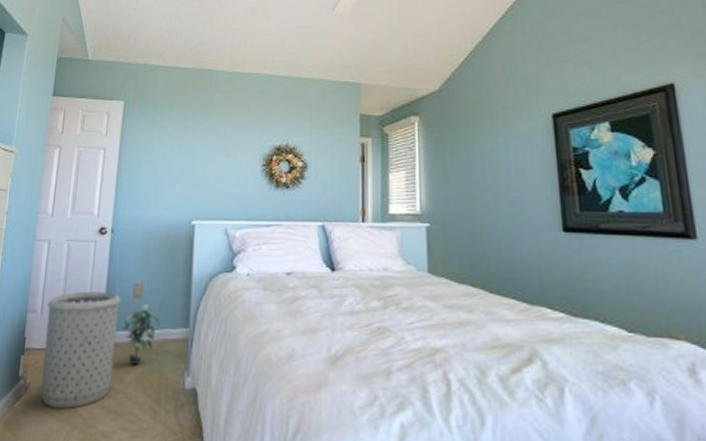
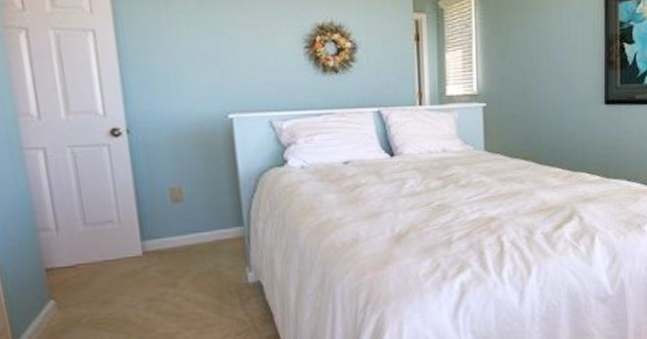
laundry basket: present [41,291,121,409] -> none [61,199,165,322]
potted plant: present [119,303,162,365] -> none [161,205,209,268]

